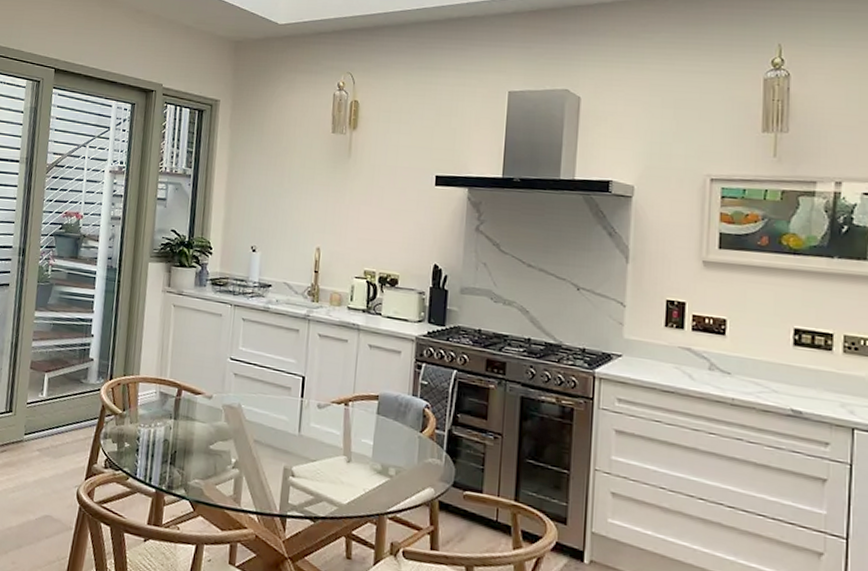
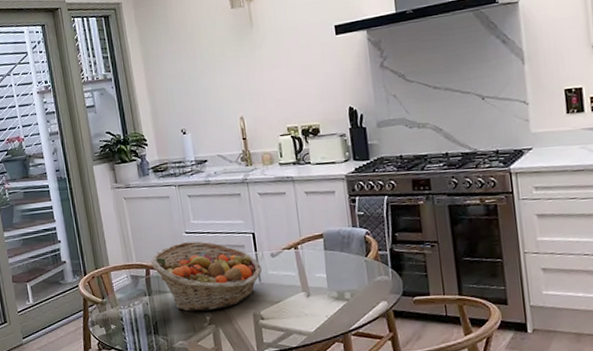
fruit basket: none [185,368,304,454] -> present [150,241,262,312]

